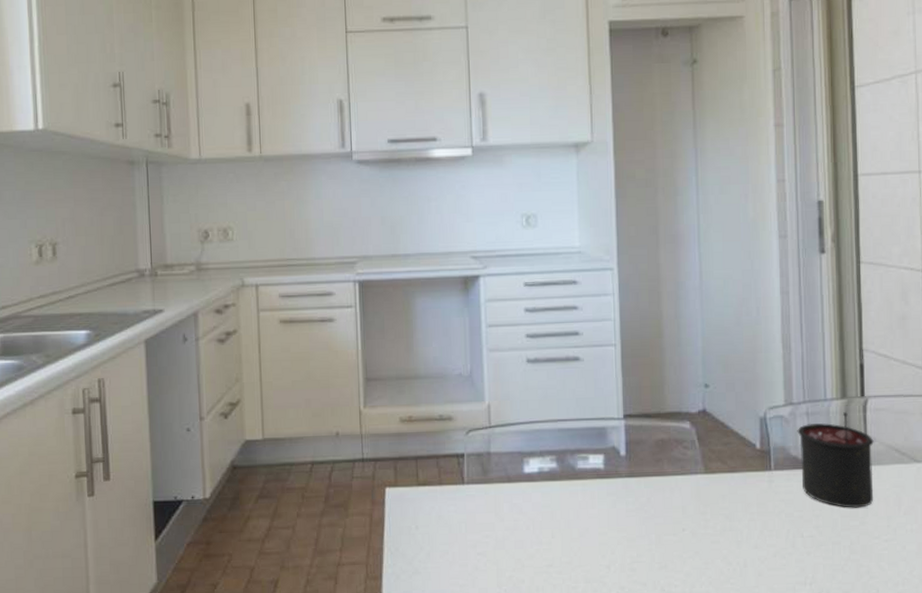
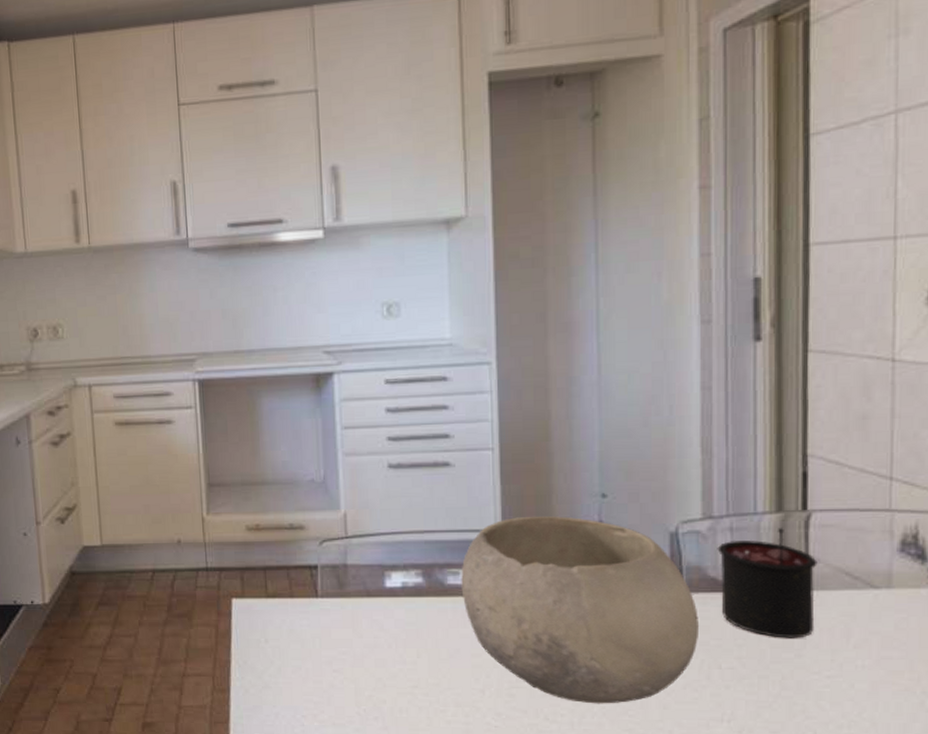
bowl: none [589,404,785,574] -> present [461,515,698,704]

